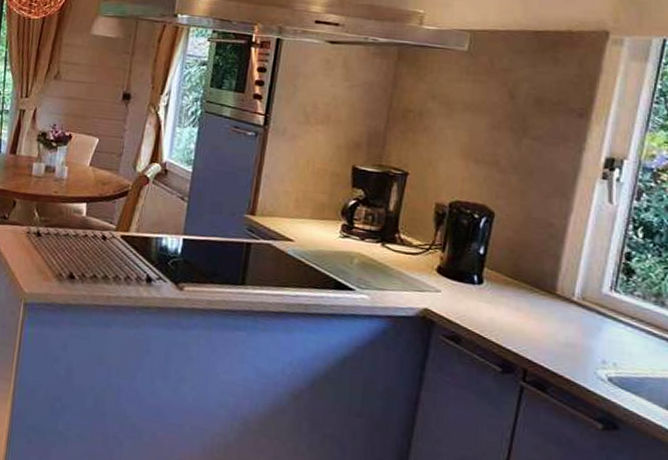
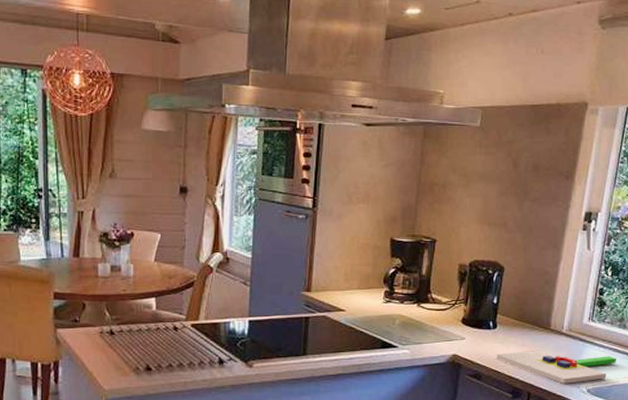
chopping board: none [481,315,651,368] -> present [496,350,616,384]

